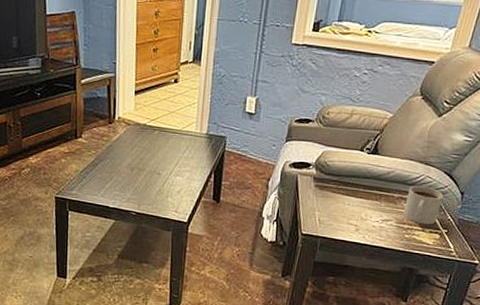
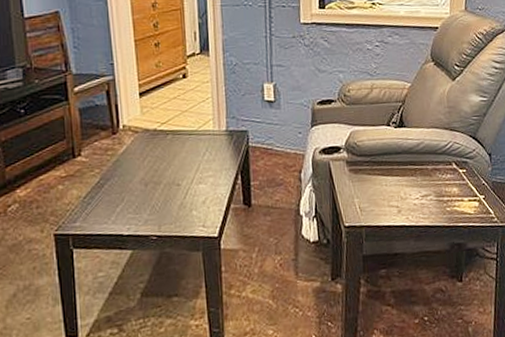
mug: present [403,186,444,225] -> none [440,153,474,194]

